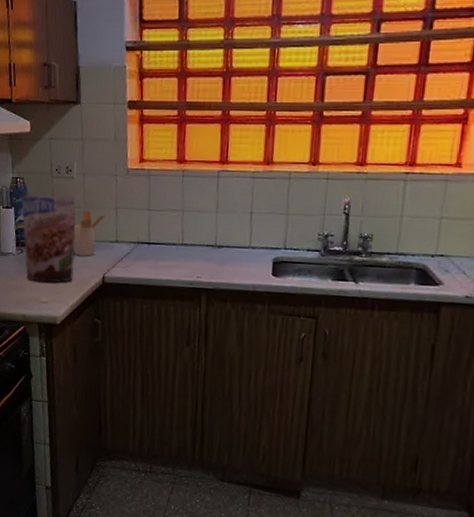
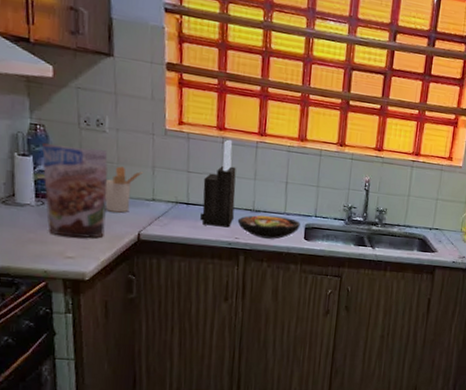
knife block: none [161,172,197,266] -> present [200,139,236,228]
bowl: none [199,250,268,277] -> present [237,215,300,239]

